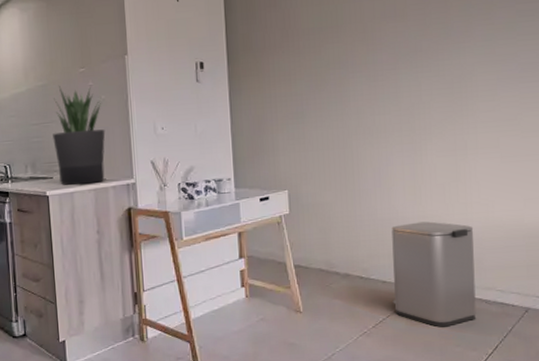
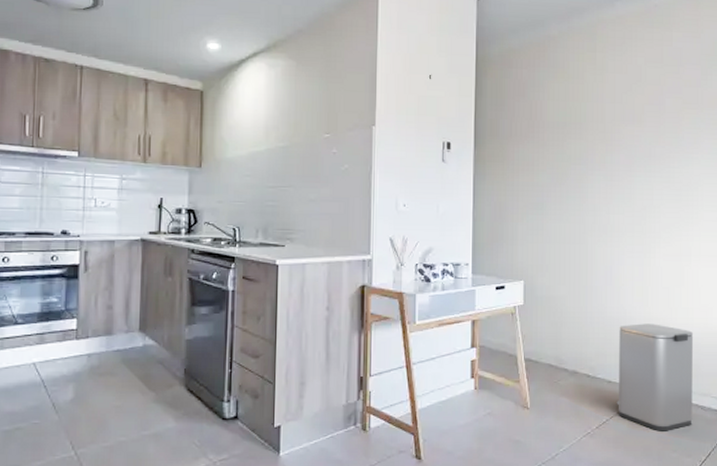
planter: present [53,86,106,185] -> none [289,149,345,257]

